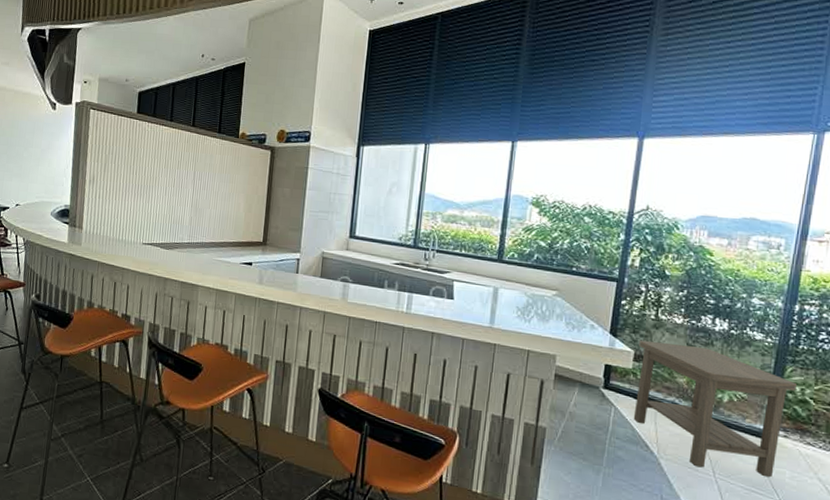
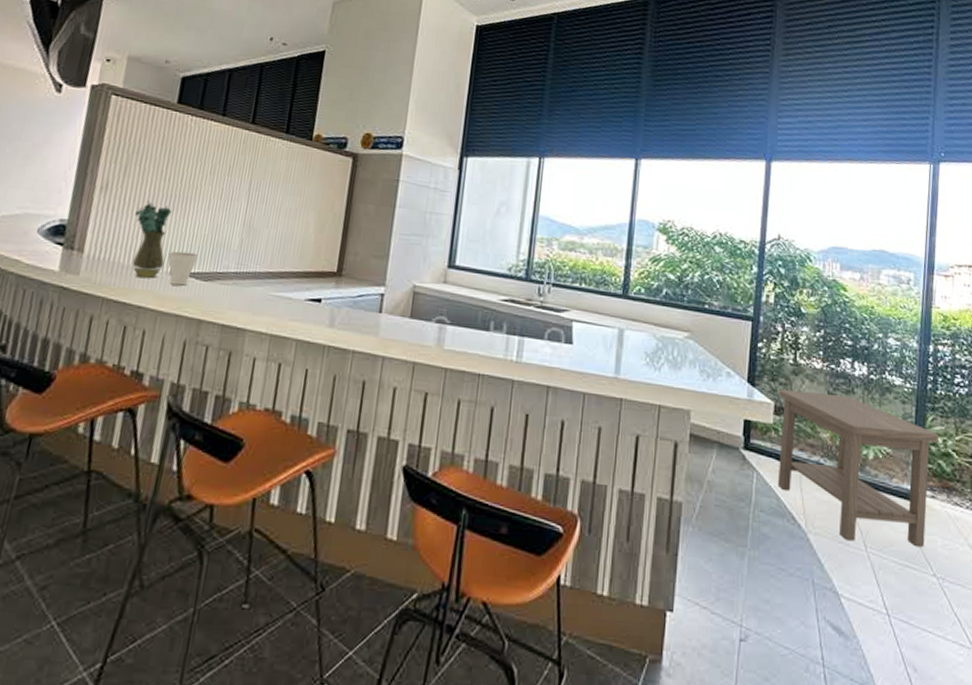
vase: none [115,190,140,247] -> present [132,201,172,278]
cup: none [140,227,161,253] -> present [168,251,198,286]

